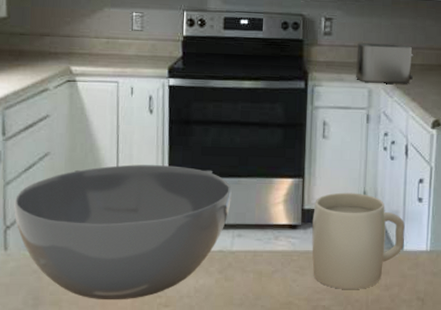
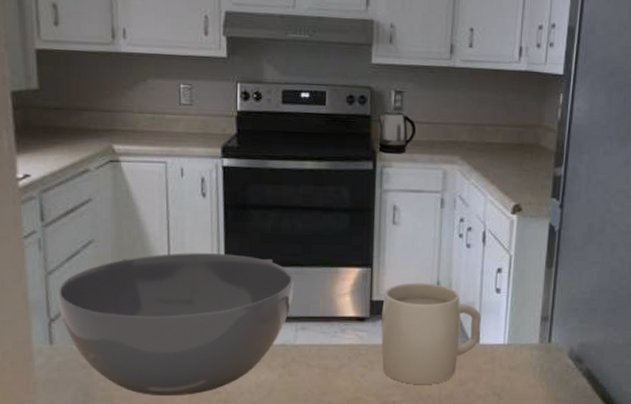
kettle: none [310,35,345,73] -> present [378,110,417,153]
toaster: present [356,42,414,84] -> none [429,119,493,165]

